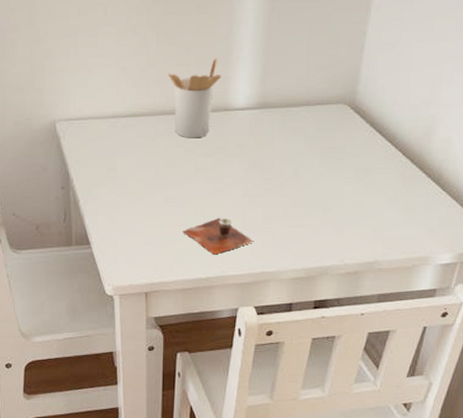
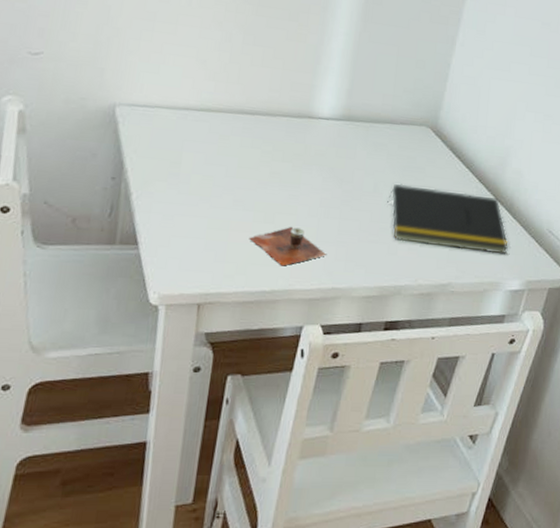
utensil holder: present [168,58,222,138] -> none [251,65,308,142]
notepad: none [308,166,439,228] -> present [387,184,509,254]

